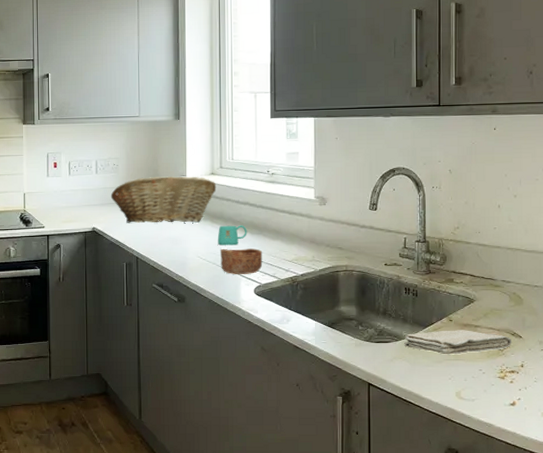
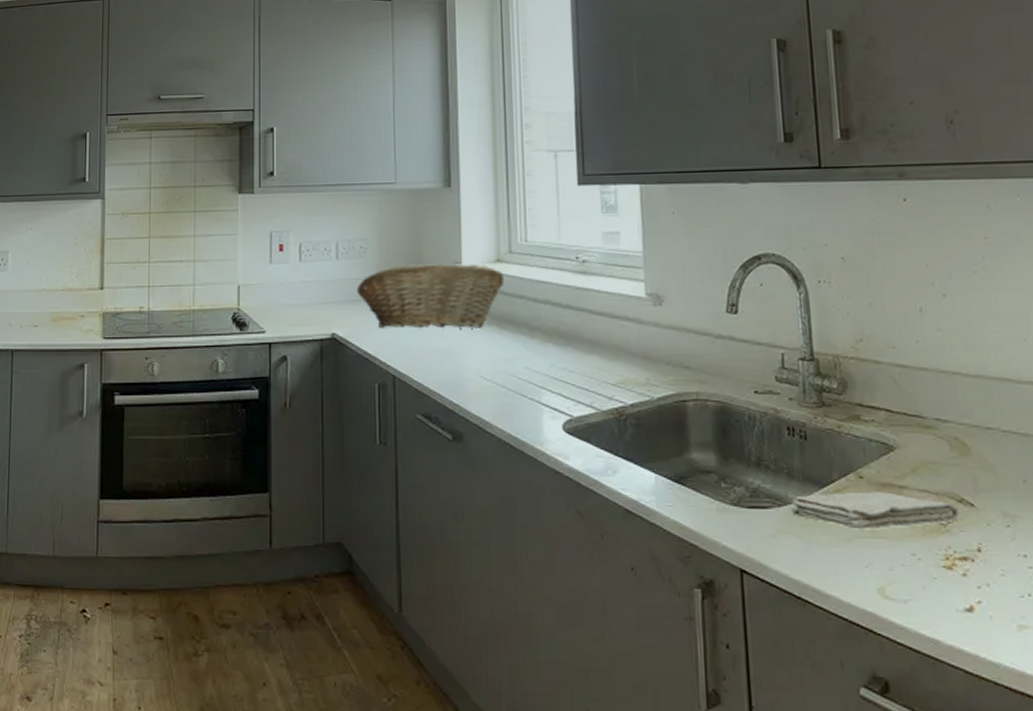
mug: present [217,225,247,246] -> none [507,332,550,361]
bowl: present [220,248,263,275] -> none [512,366,574,404]

